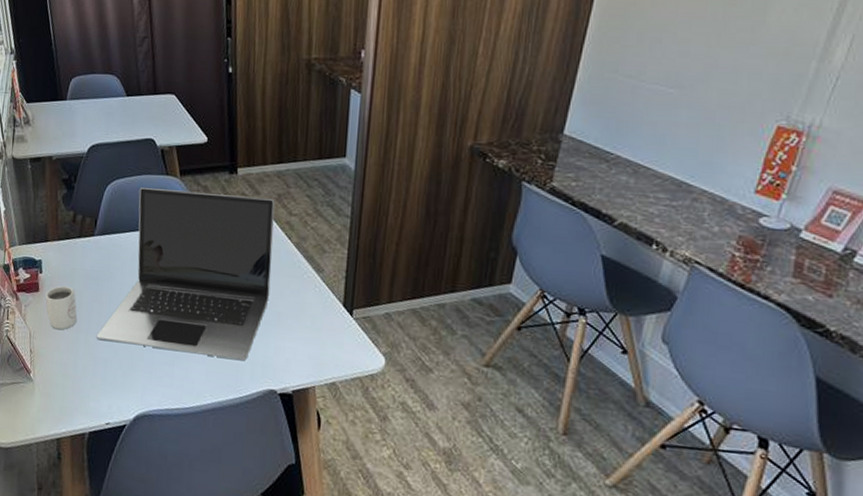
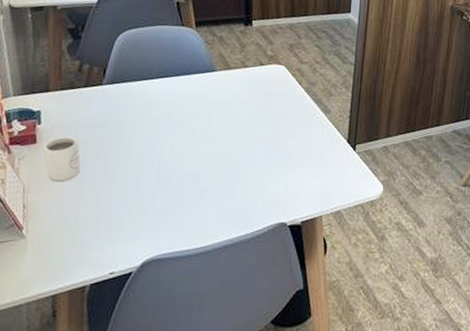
laptop: present [96,187,275,361] -> none [101,37,287,198]

